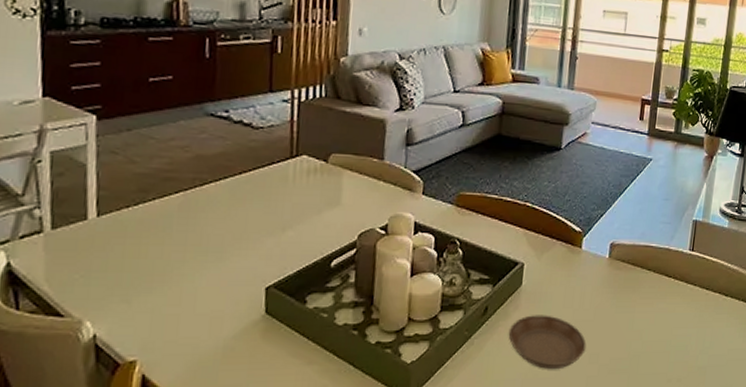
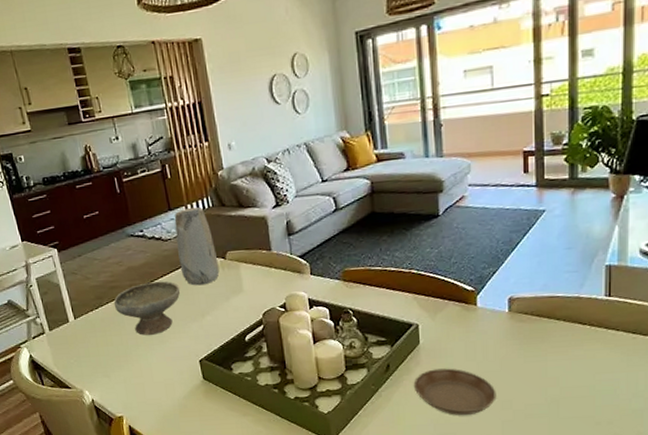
bowl: none [163,178,261,248] -> present [113,281,181,335]
vase: none [267,92,318,191] -> present [174,207,220,286]

